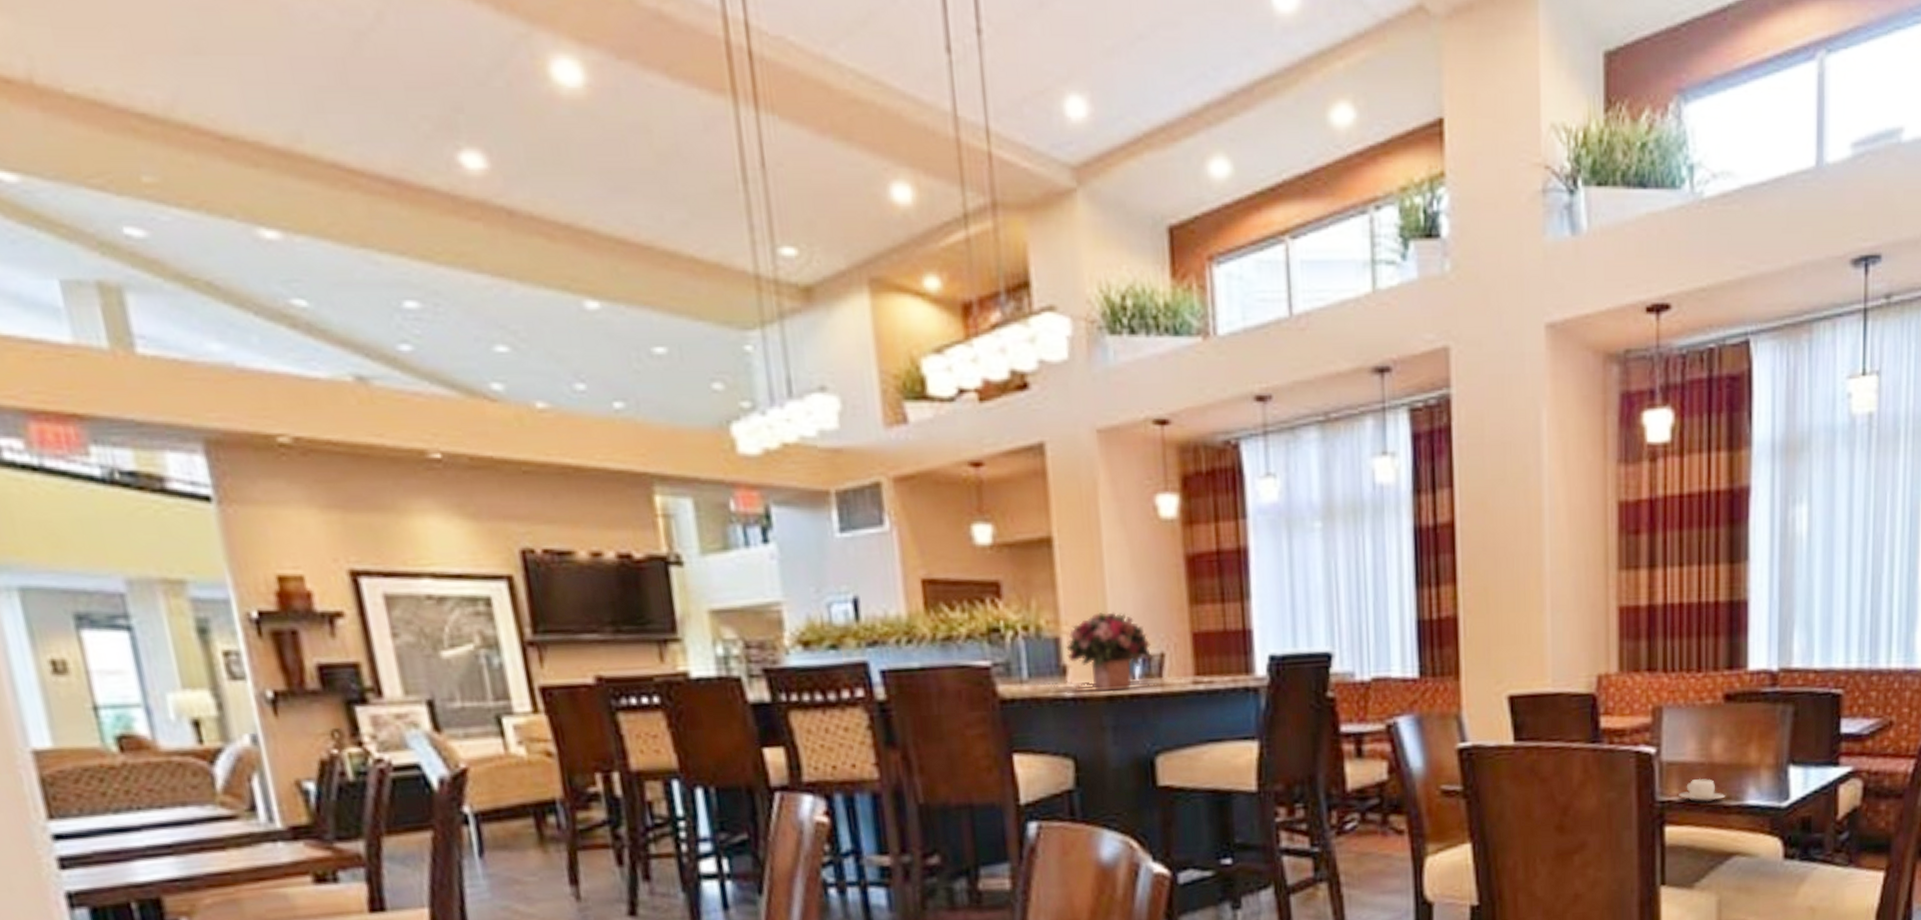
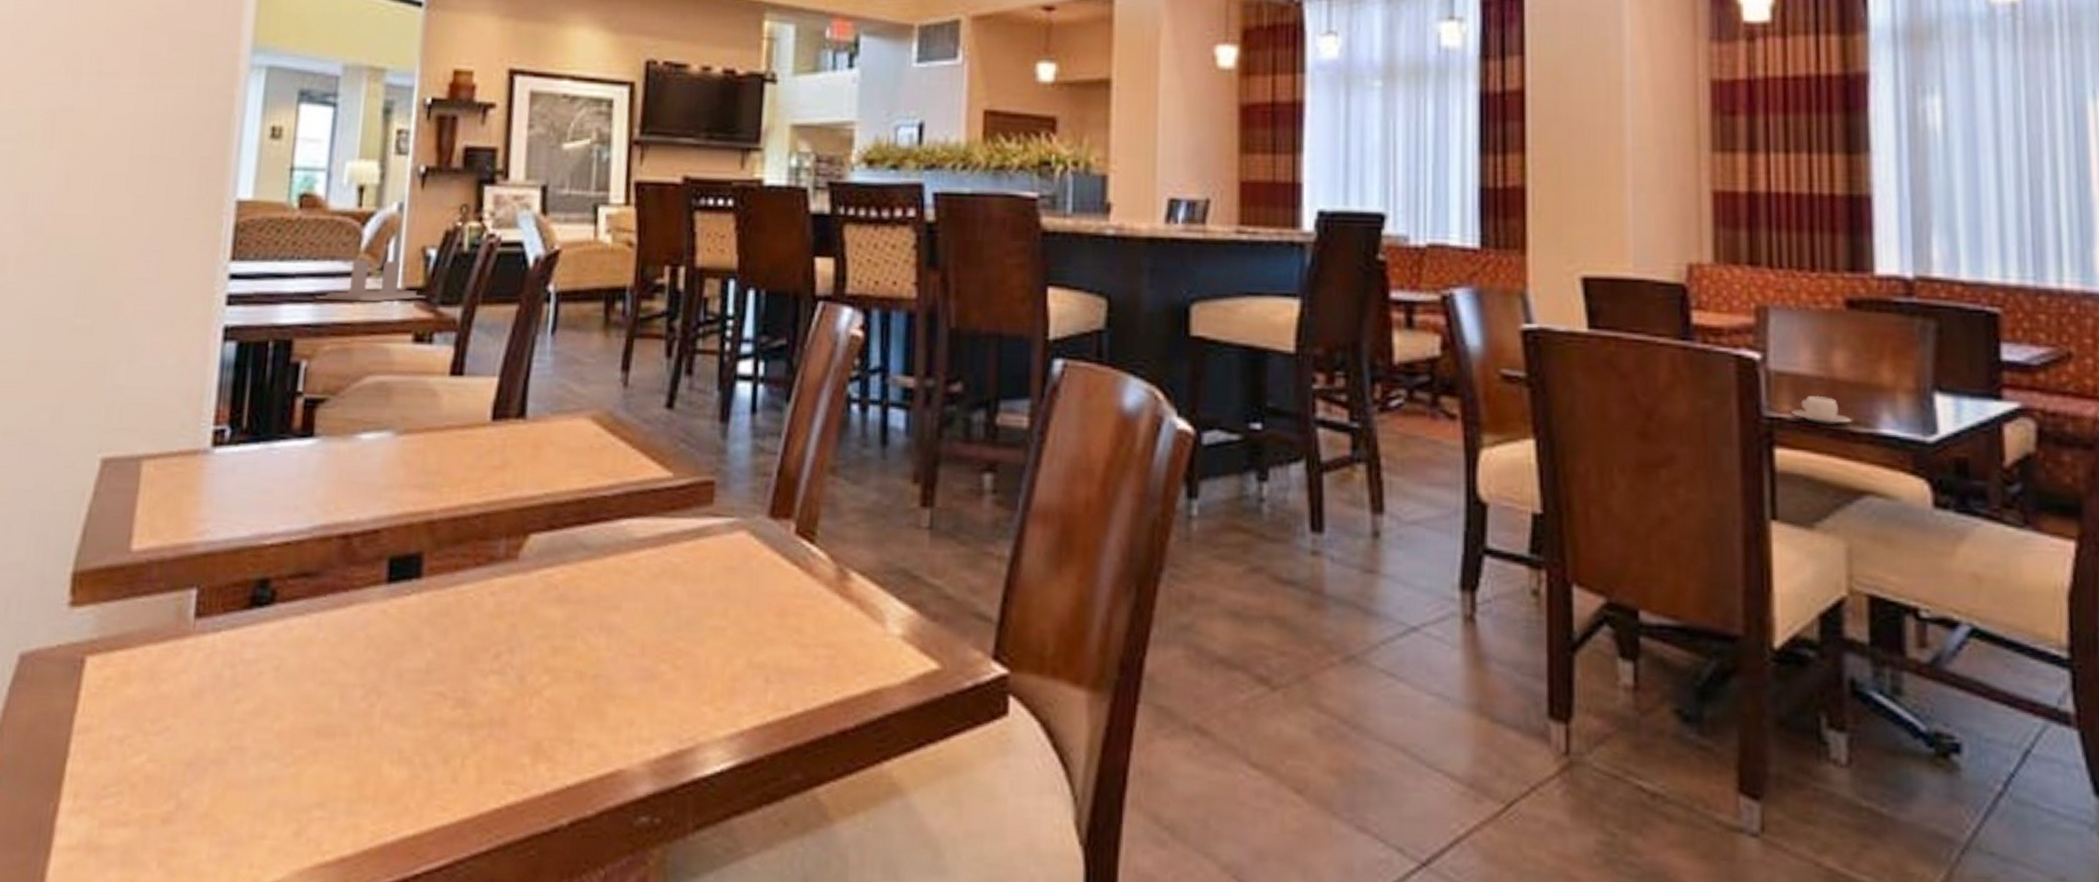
napkin holder: none [174,799,316,851] -> present [315,258,426,302]
bouquet: present [1066,612,1153,691] -> none [1112,154,1198,233]

